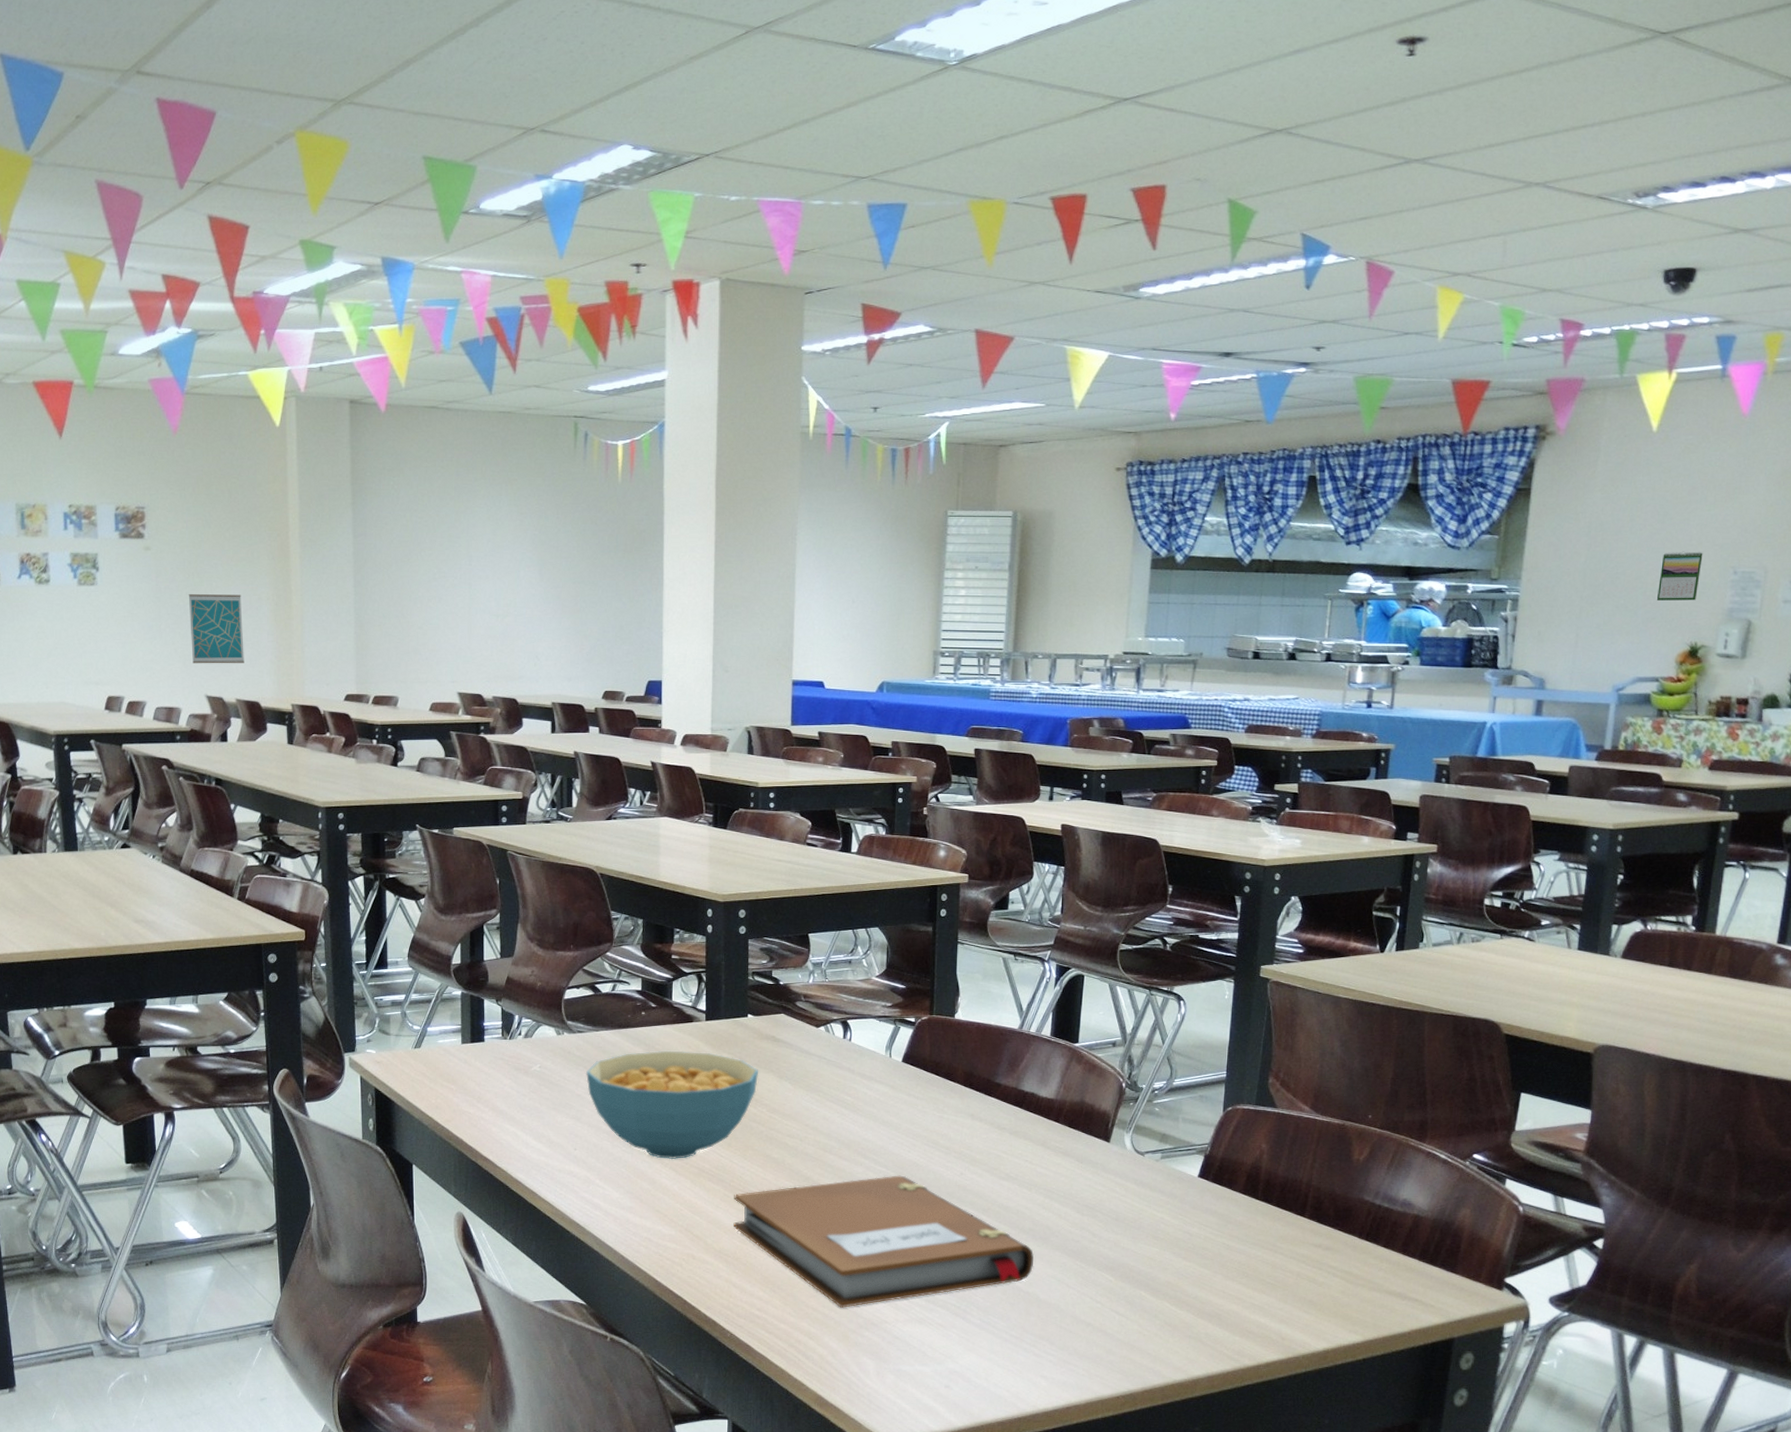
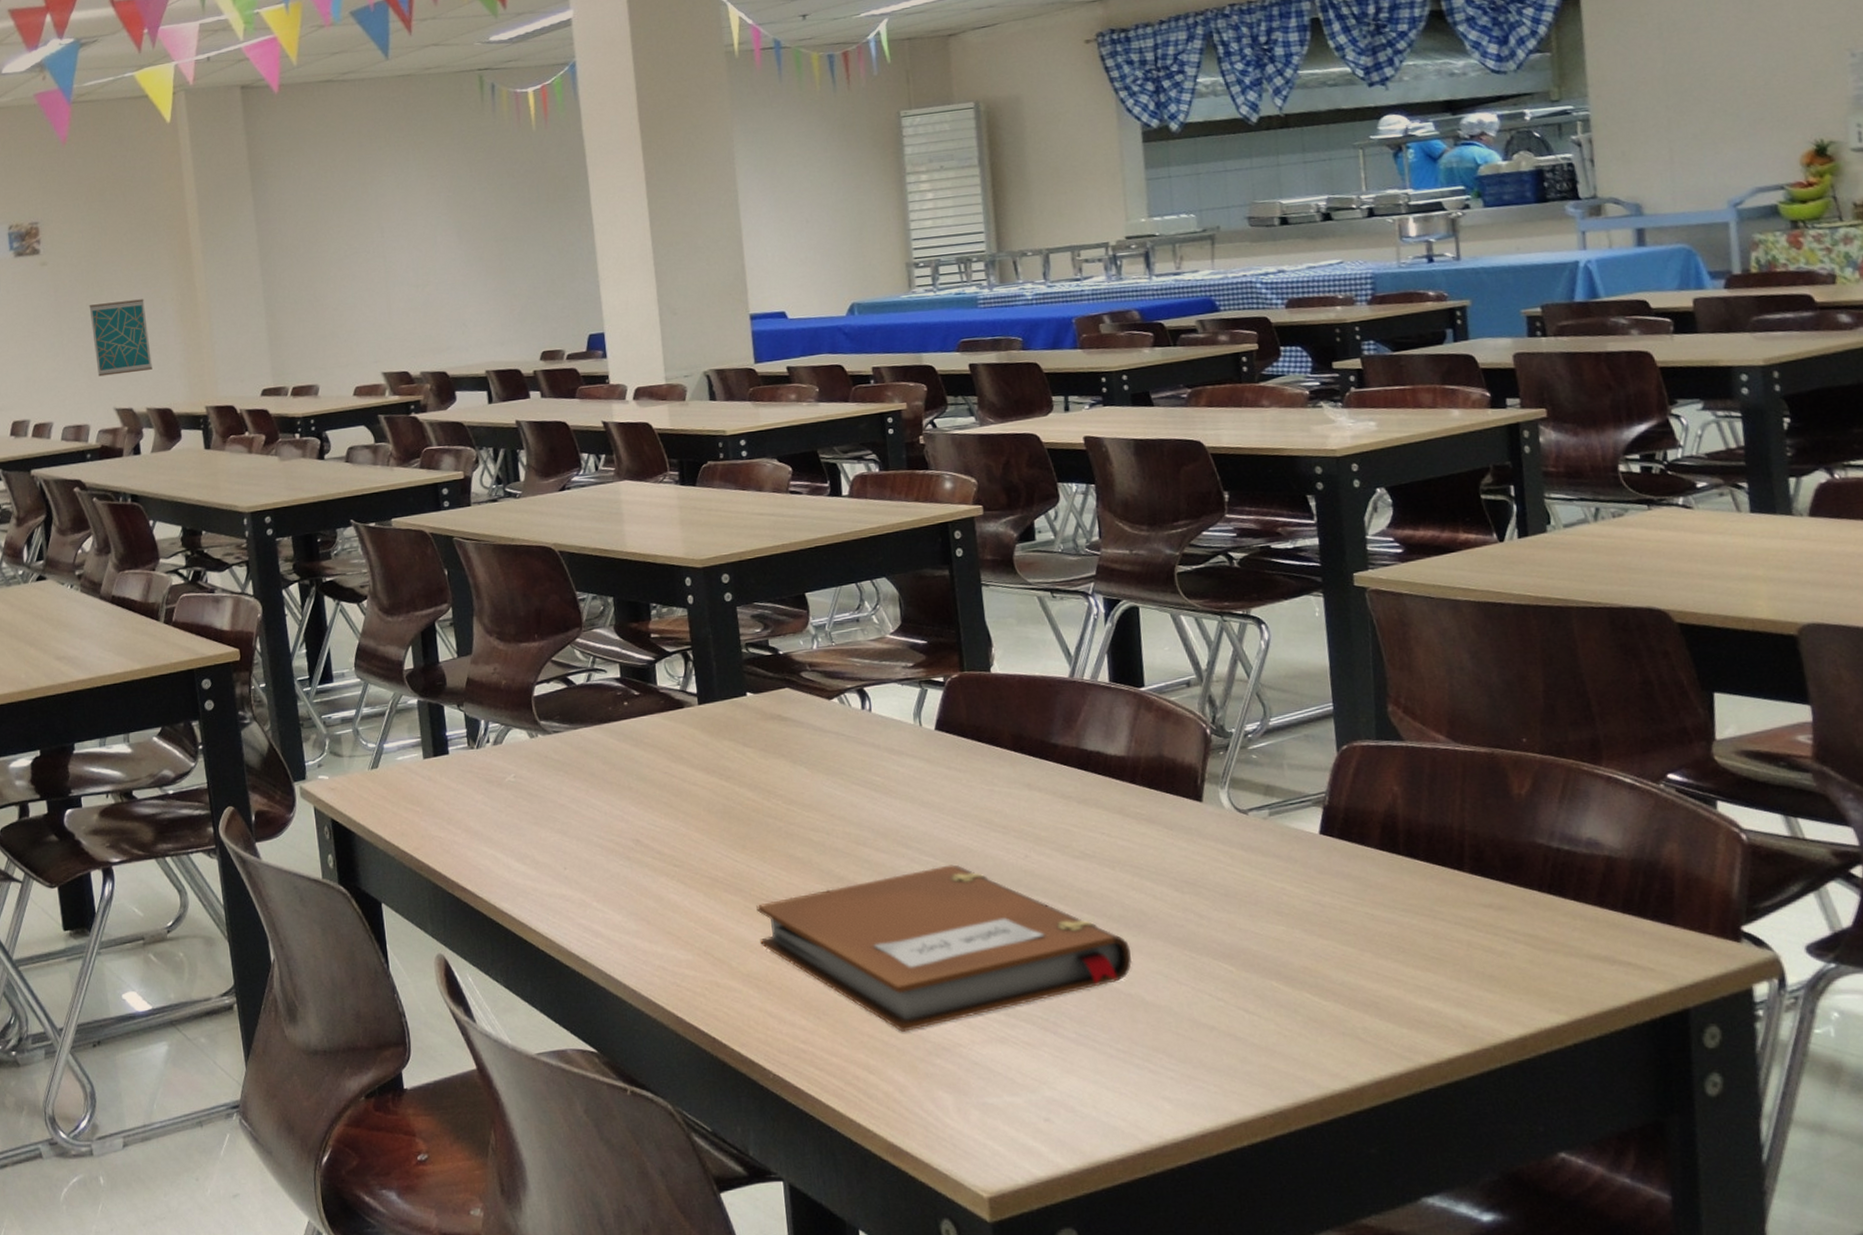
cereal bowl: present [585,1050,759,1160] -> none [567,742,769,871]
calendar: present [1656,551,1703,601] -> none [1758,37,1812,99]

